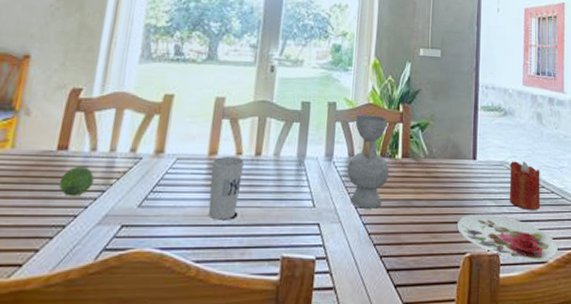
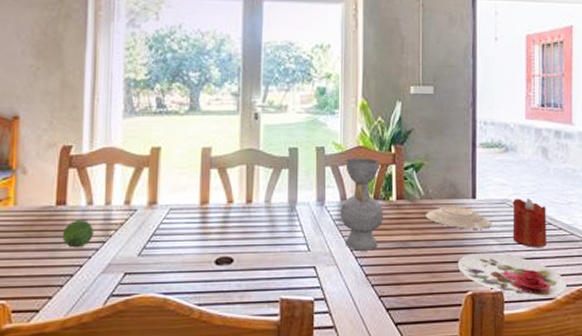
cup: present [208,156,244,220] -> none [204,204,235,266]
plate: none [429,165,491,190] -> present [426,205,492,229]

